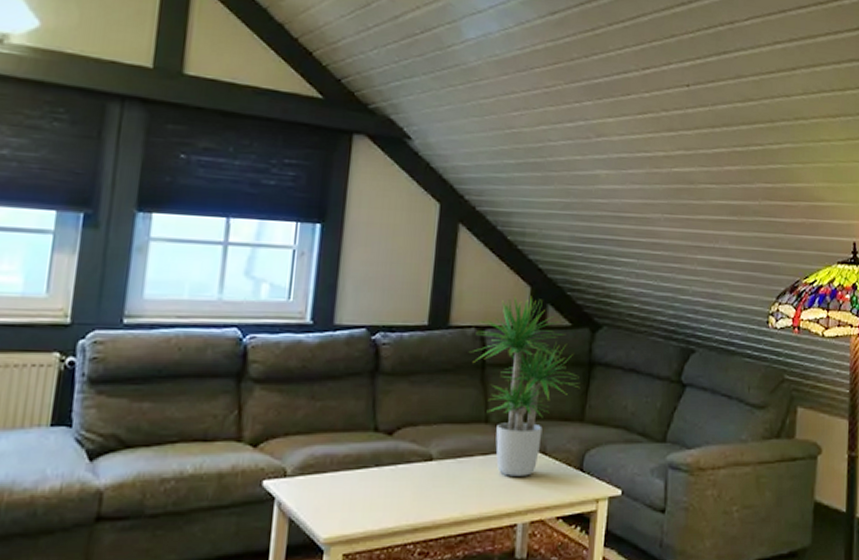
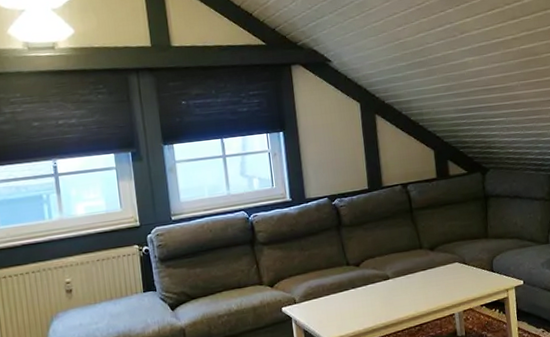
potted plant: present [470,295,580,476] -> none [400,156,481,282]

